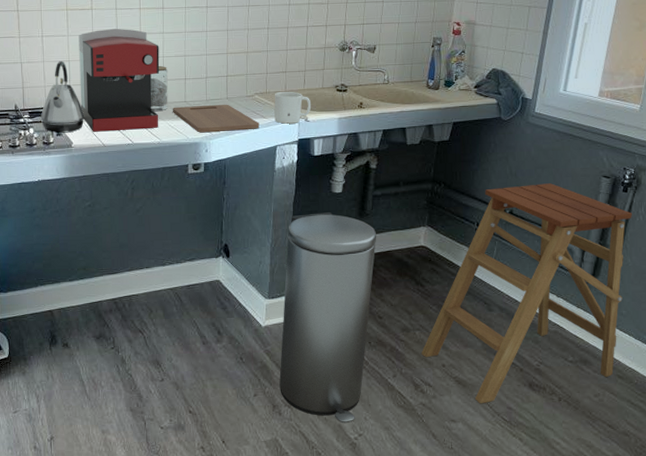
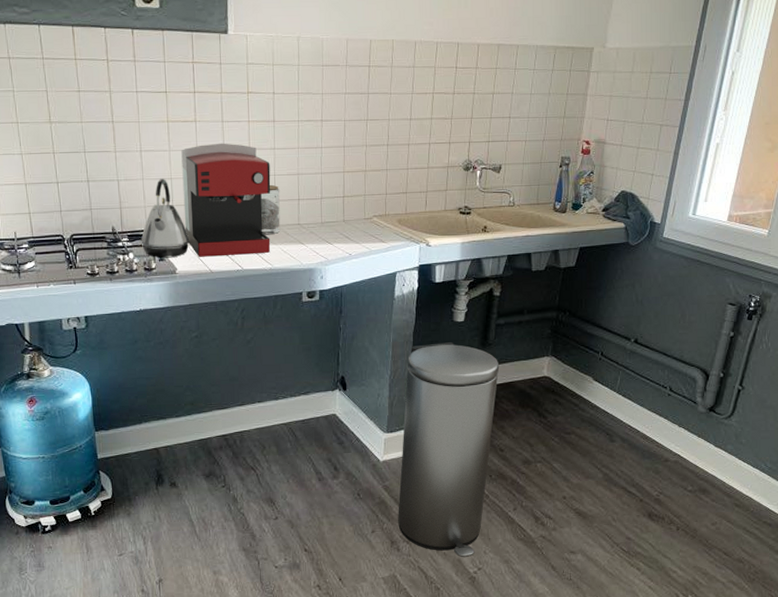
cutting board: present [173,104,259,133] -> none [285,227,378,258]
mug: present [274,91,312,124] -> none [393,213,433,249]
step ladder: present [422,183,632,404] -> none [543,311,755,535]

